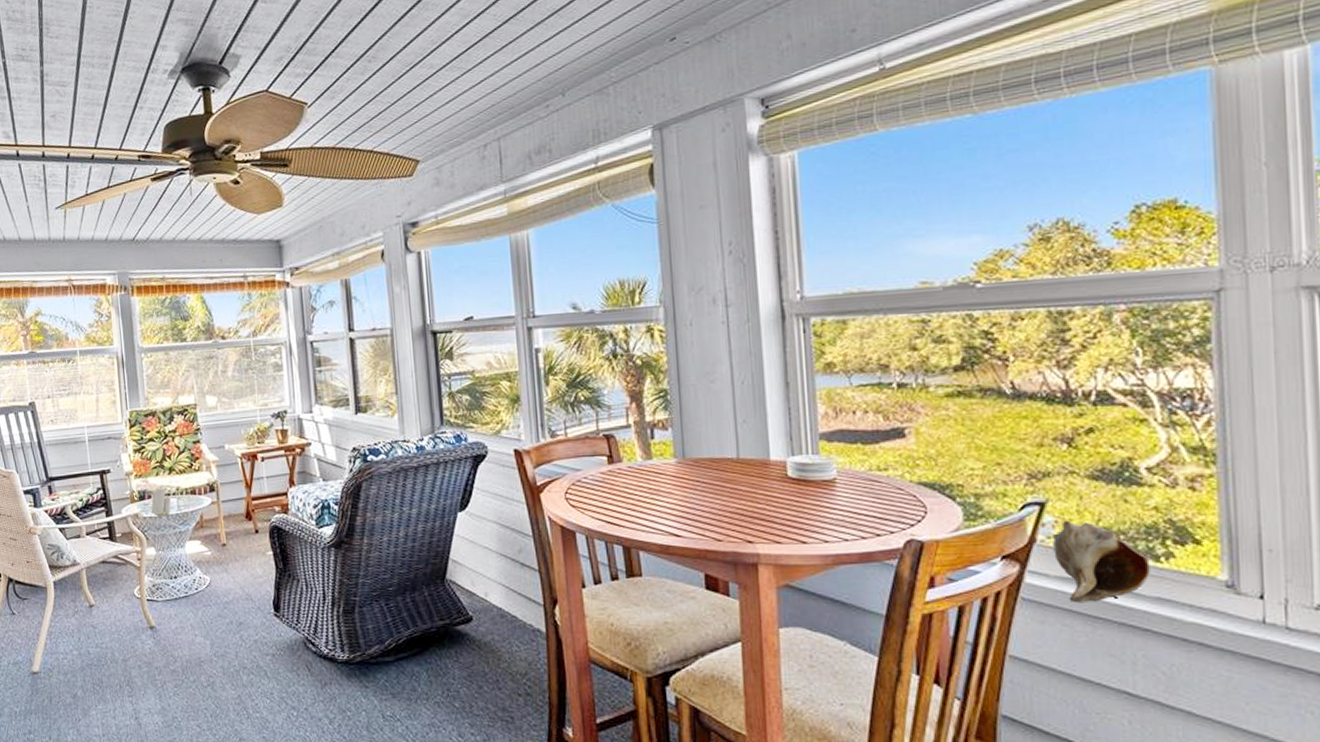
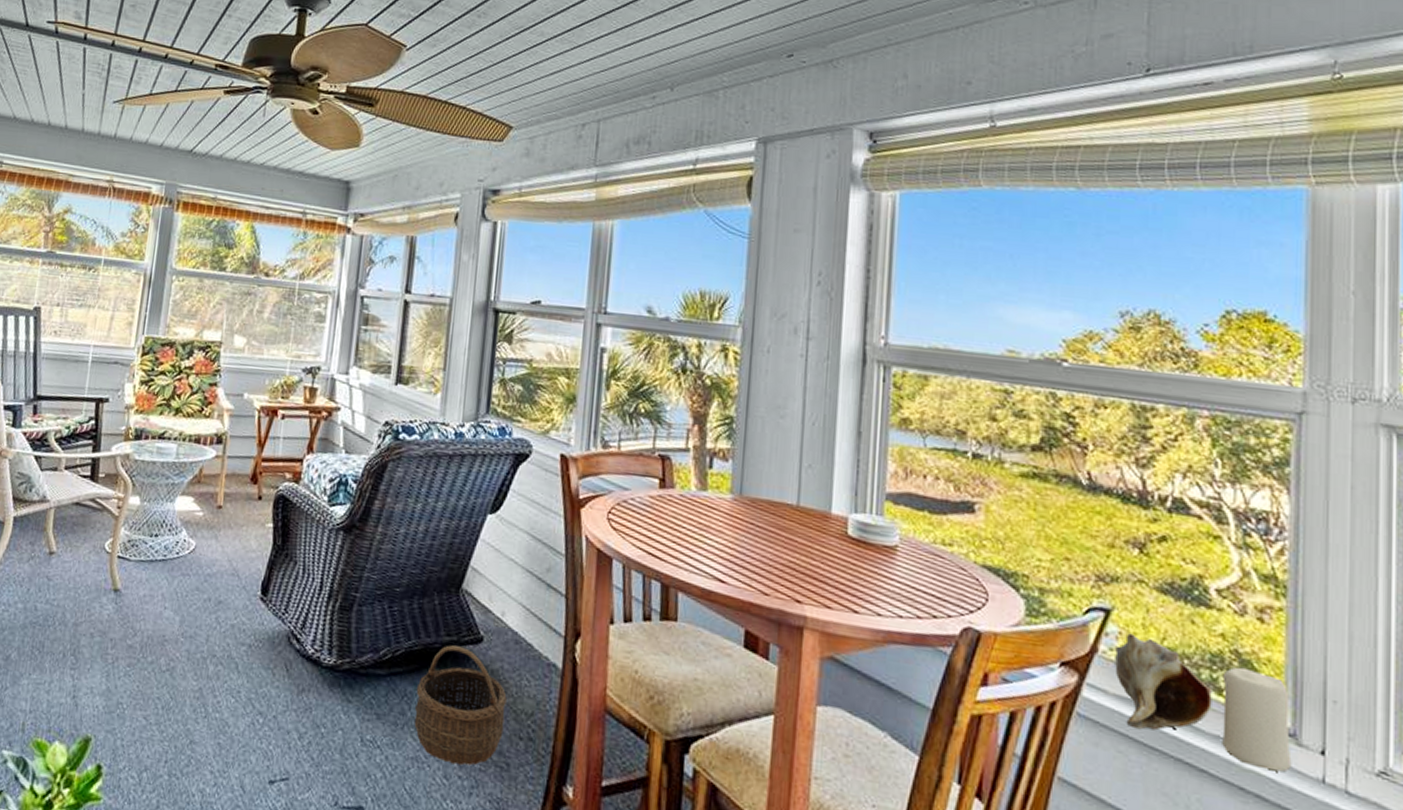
candle: present [150,486,171,515] -> none [144,427,171,462]
wicker basket: none [422,628,504,725] -> present [414,645,507,766]
candle: none [1158,533,1232,620] -> present [1222,667,1292,773]

